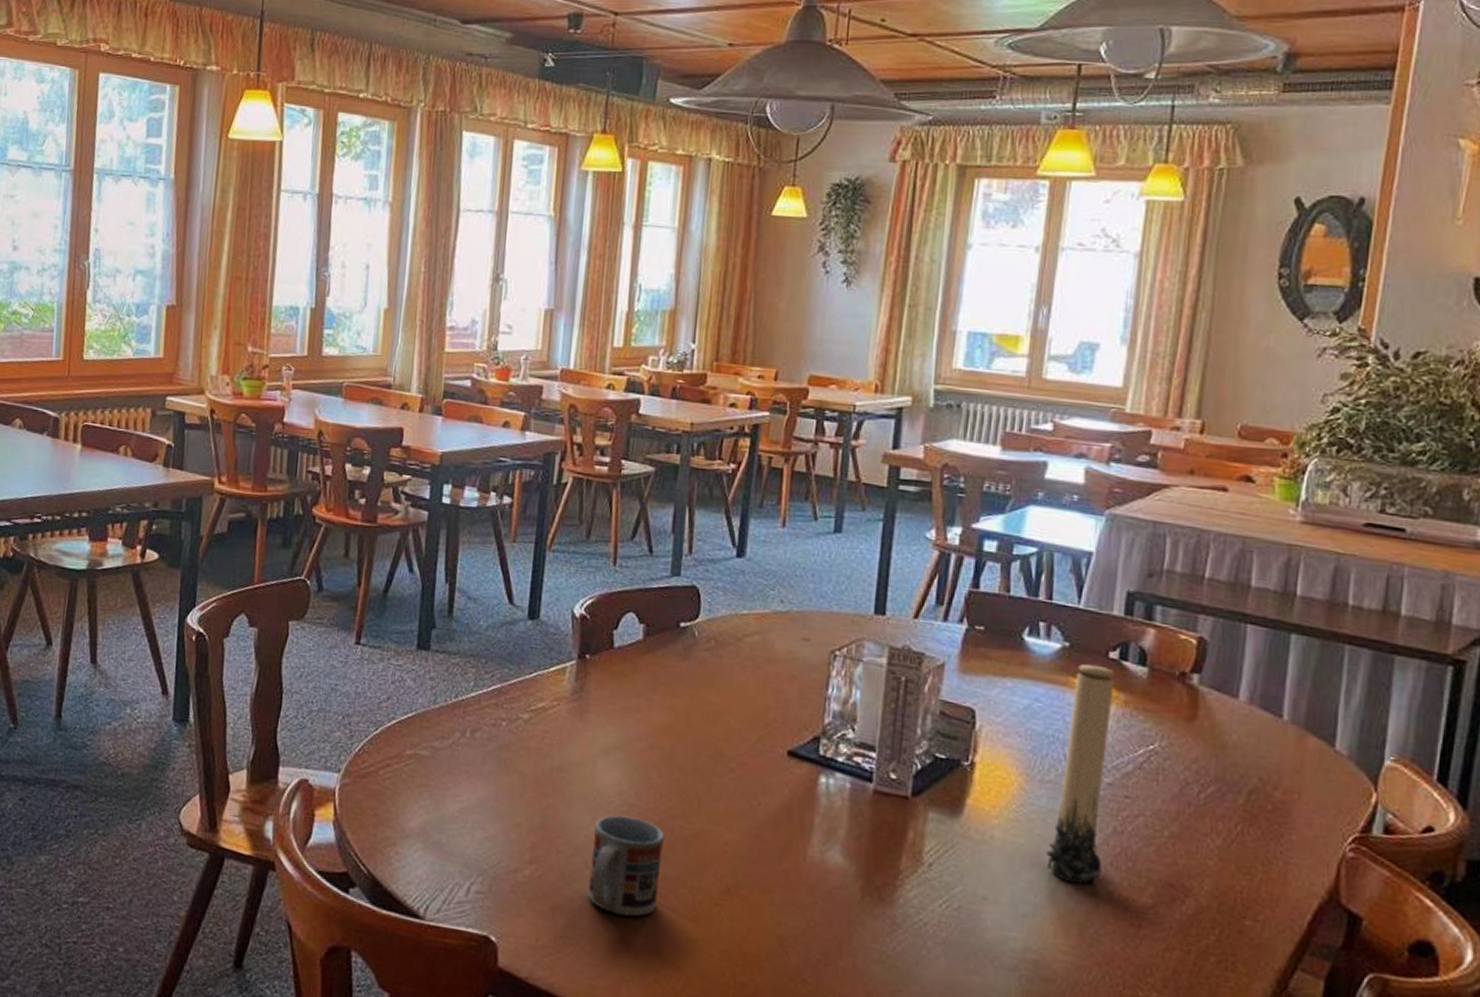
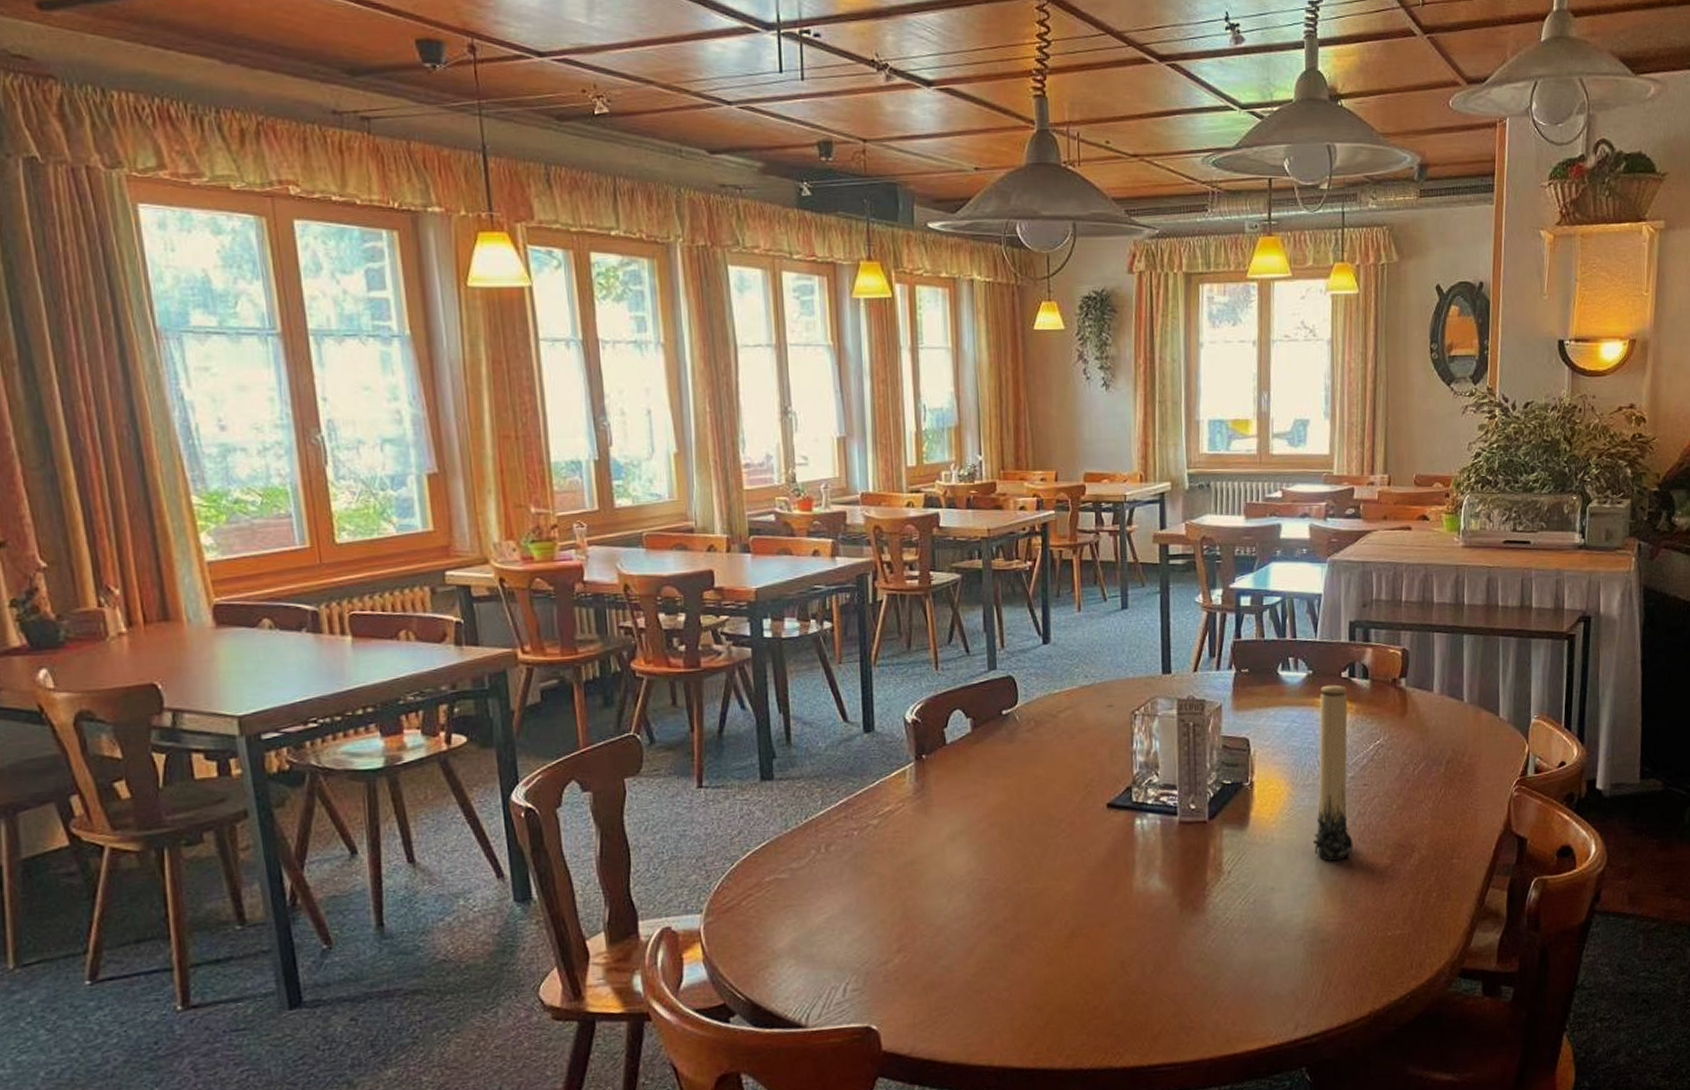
cup: present [587,815,666,917] -> none [951,890,1015,978]

